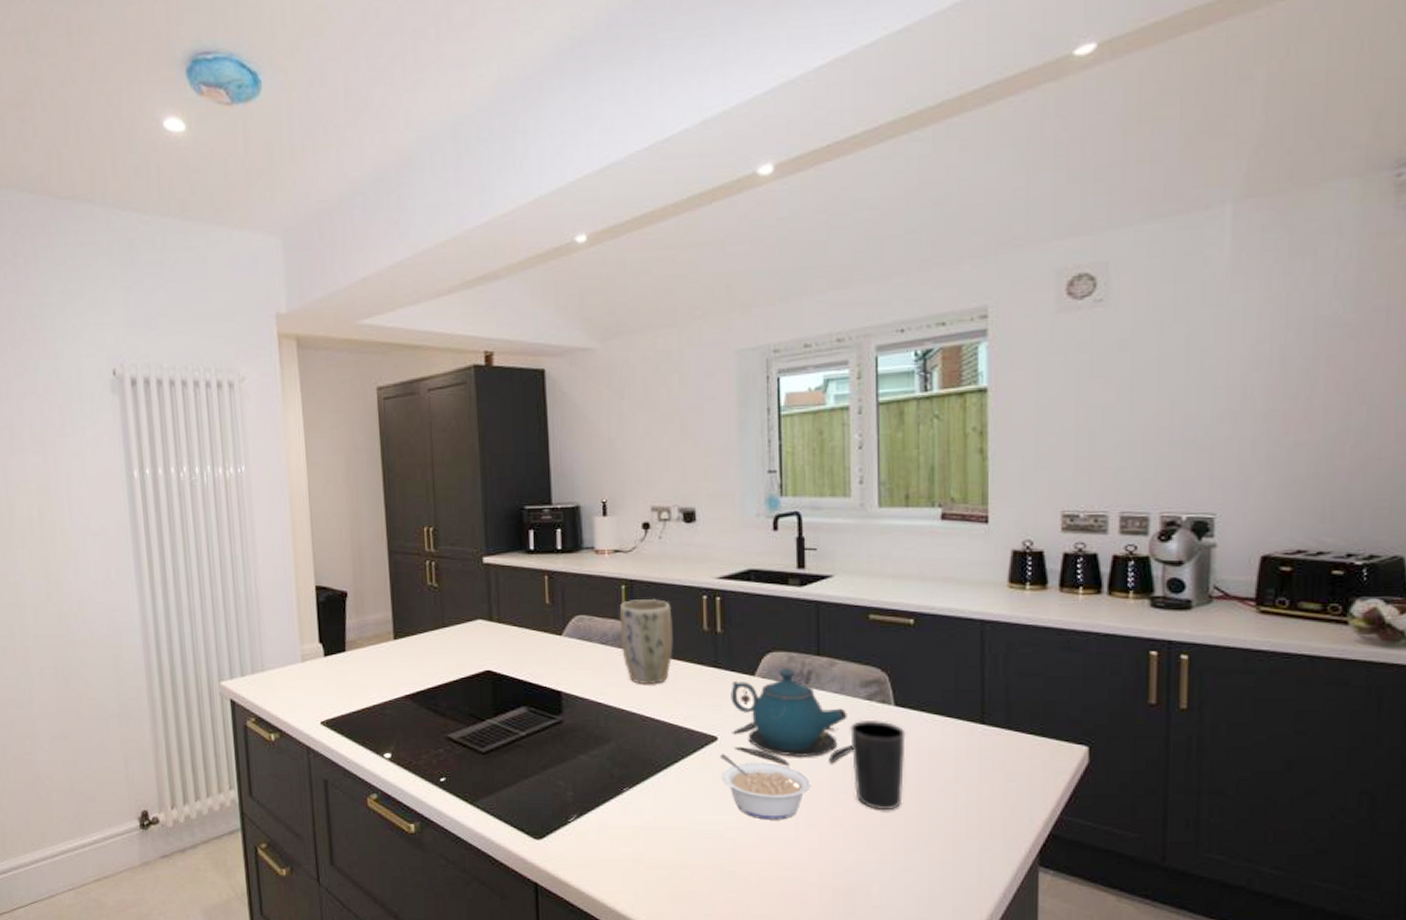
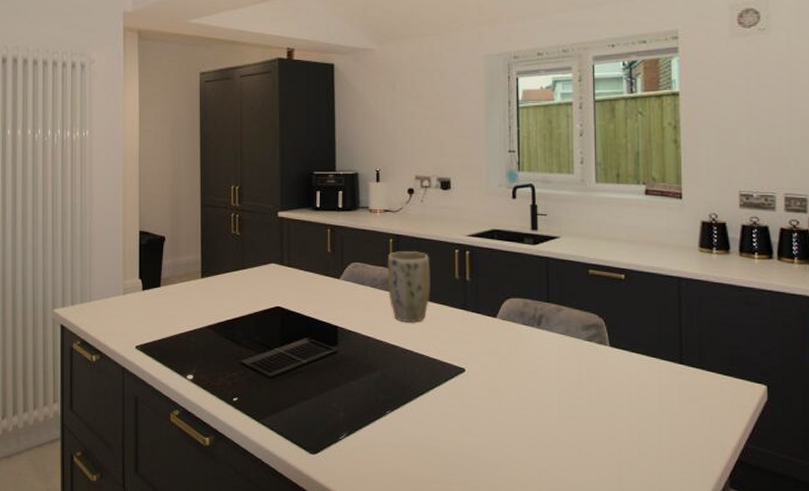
legume: present [720,754,811,820] -> none [467,384,542,442]
teapot: present [731,668,853,765] -> none [477,312,577,395]
cup: present [849,719,906,809] -> none [573,357,619,435]

